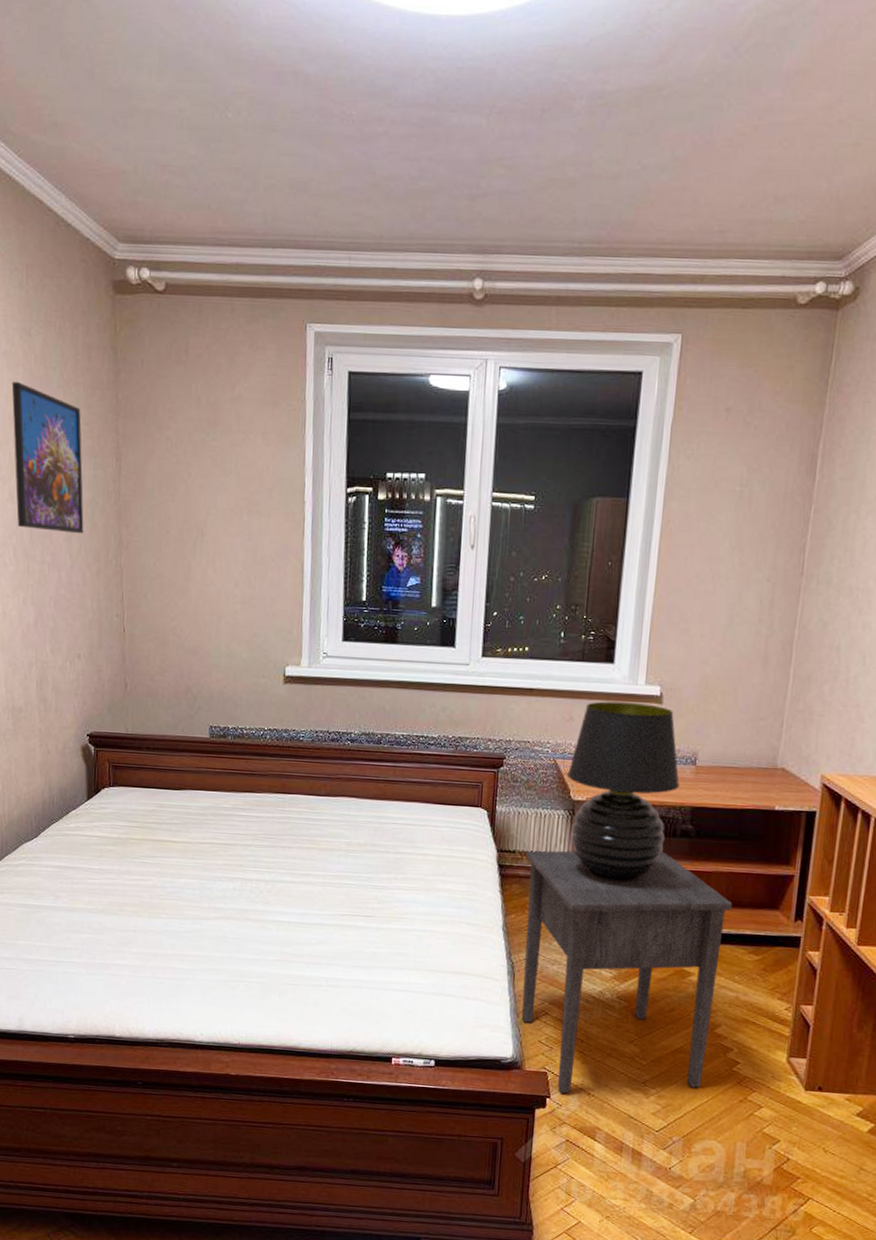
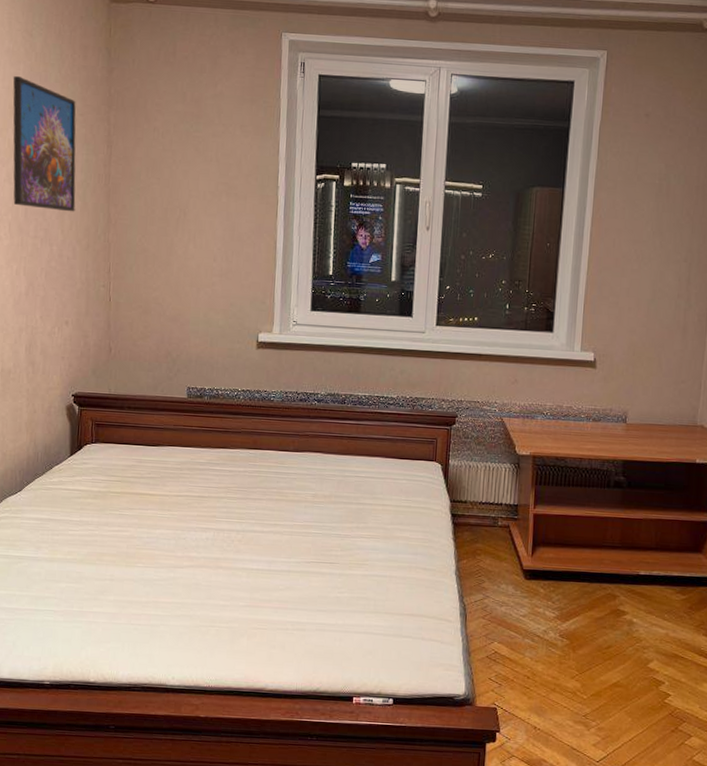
nightstand: present [521,850,733,1094] -> none [472,500,661,728]
table lamp: present [567,701,680,882] -> none [513,365,613,529]

